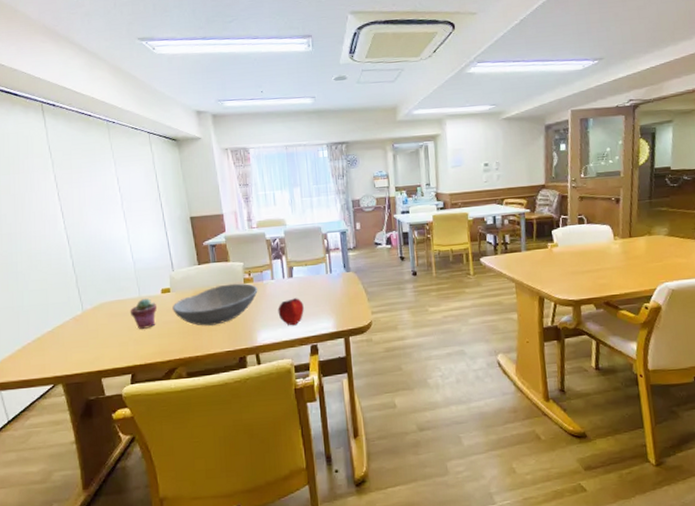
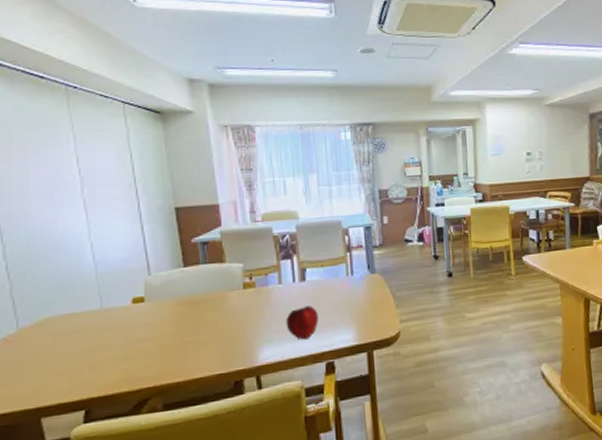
potted succulent: present [129,298,157,329] -> none [86,310,124,351]
bowl: present [172,283,258,326] -> none [147,289,261,344]

